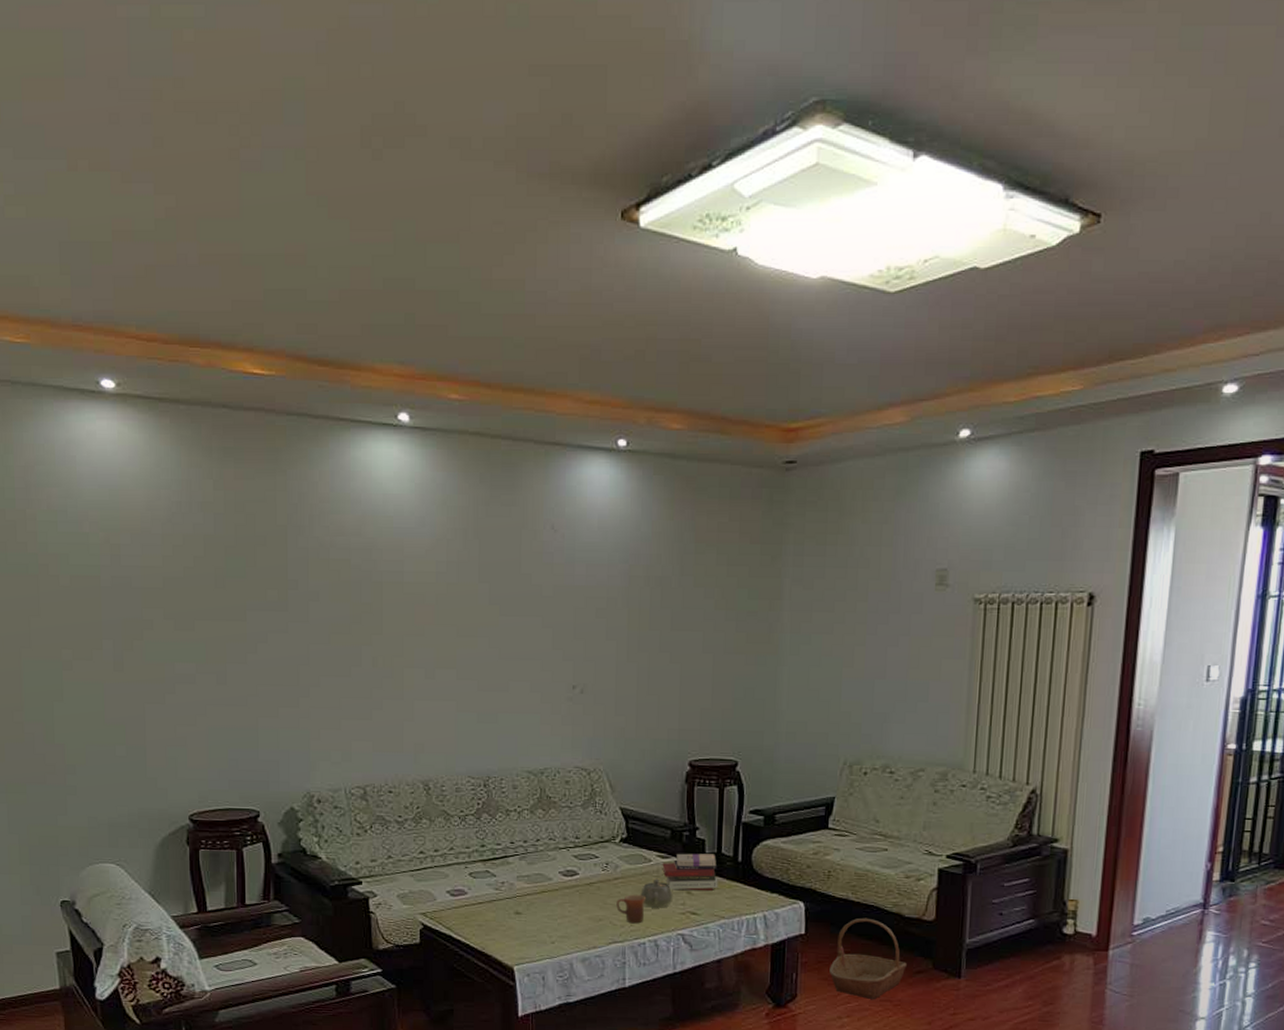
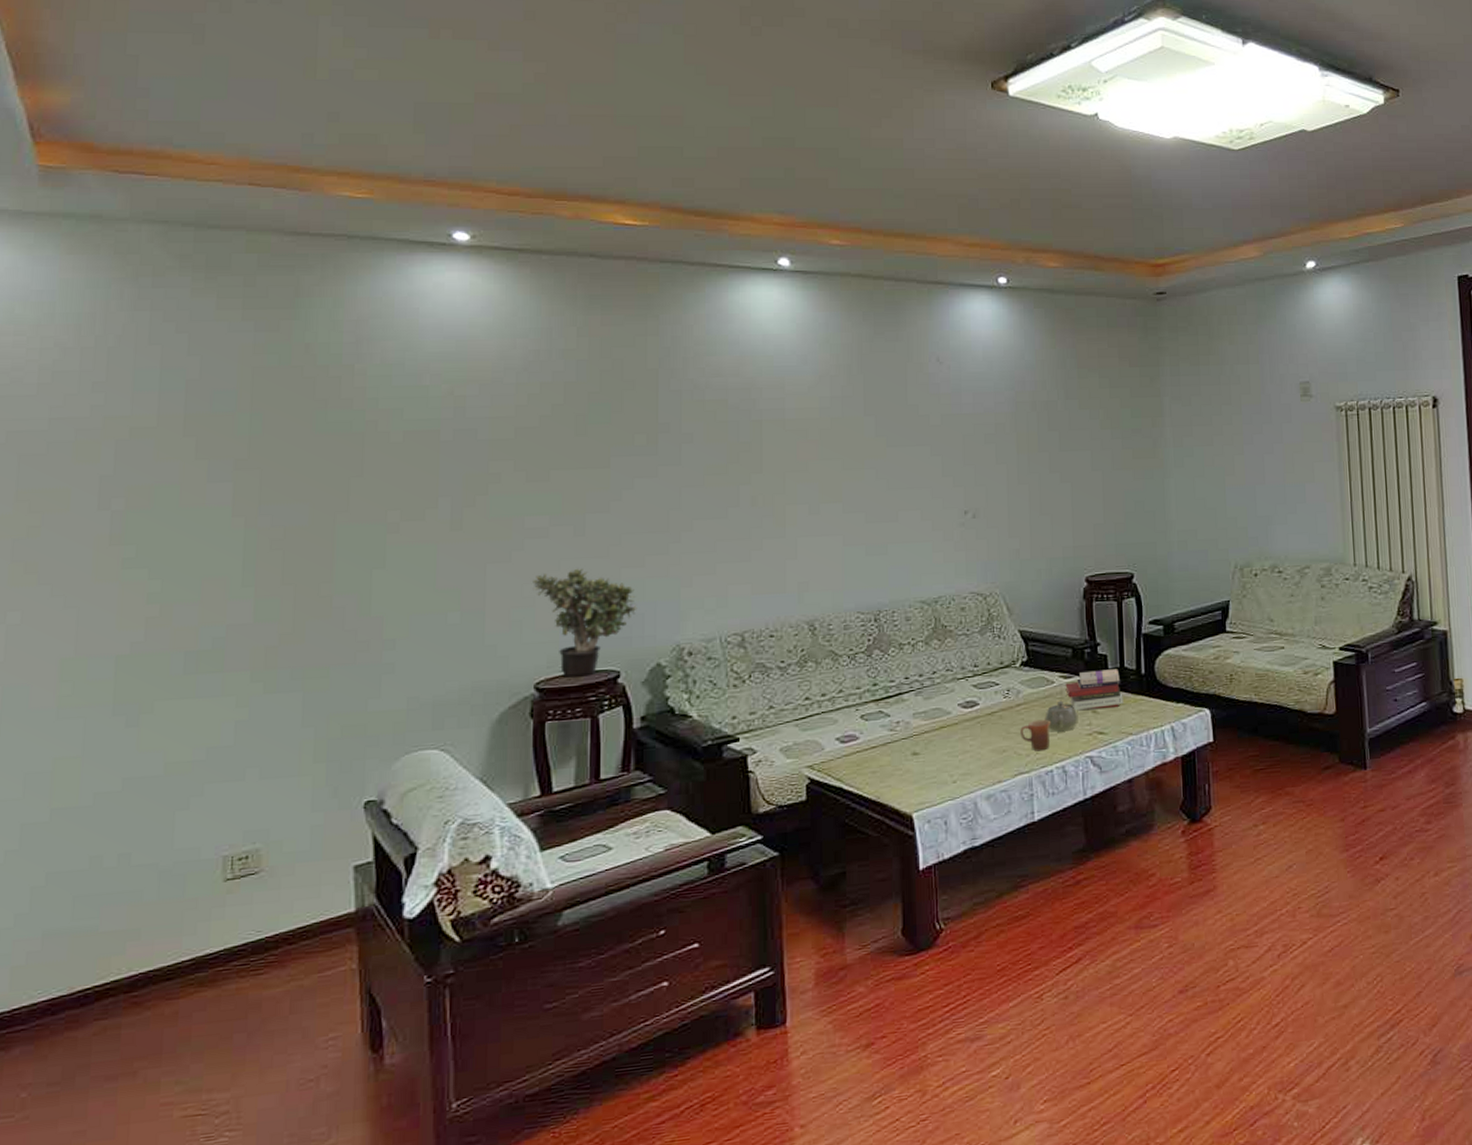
potted plant: none [184,714,273,814] -> present [532,568,637,679]
basket: present [829,918,907,999] -> none [1241,718,1315,802]

